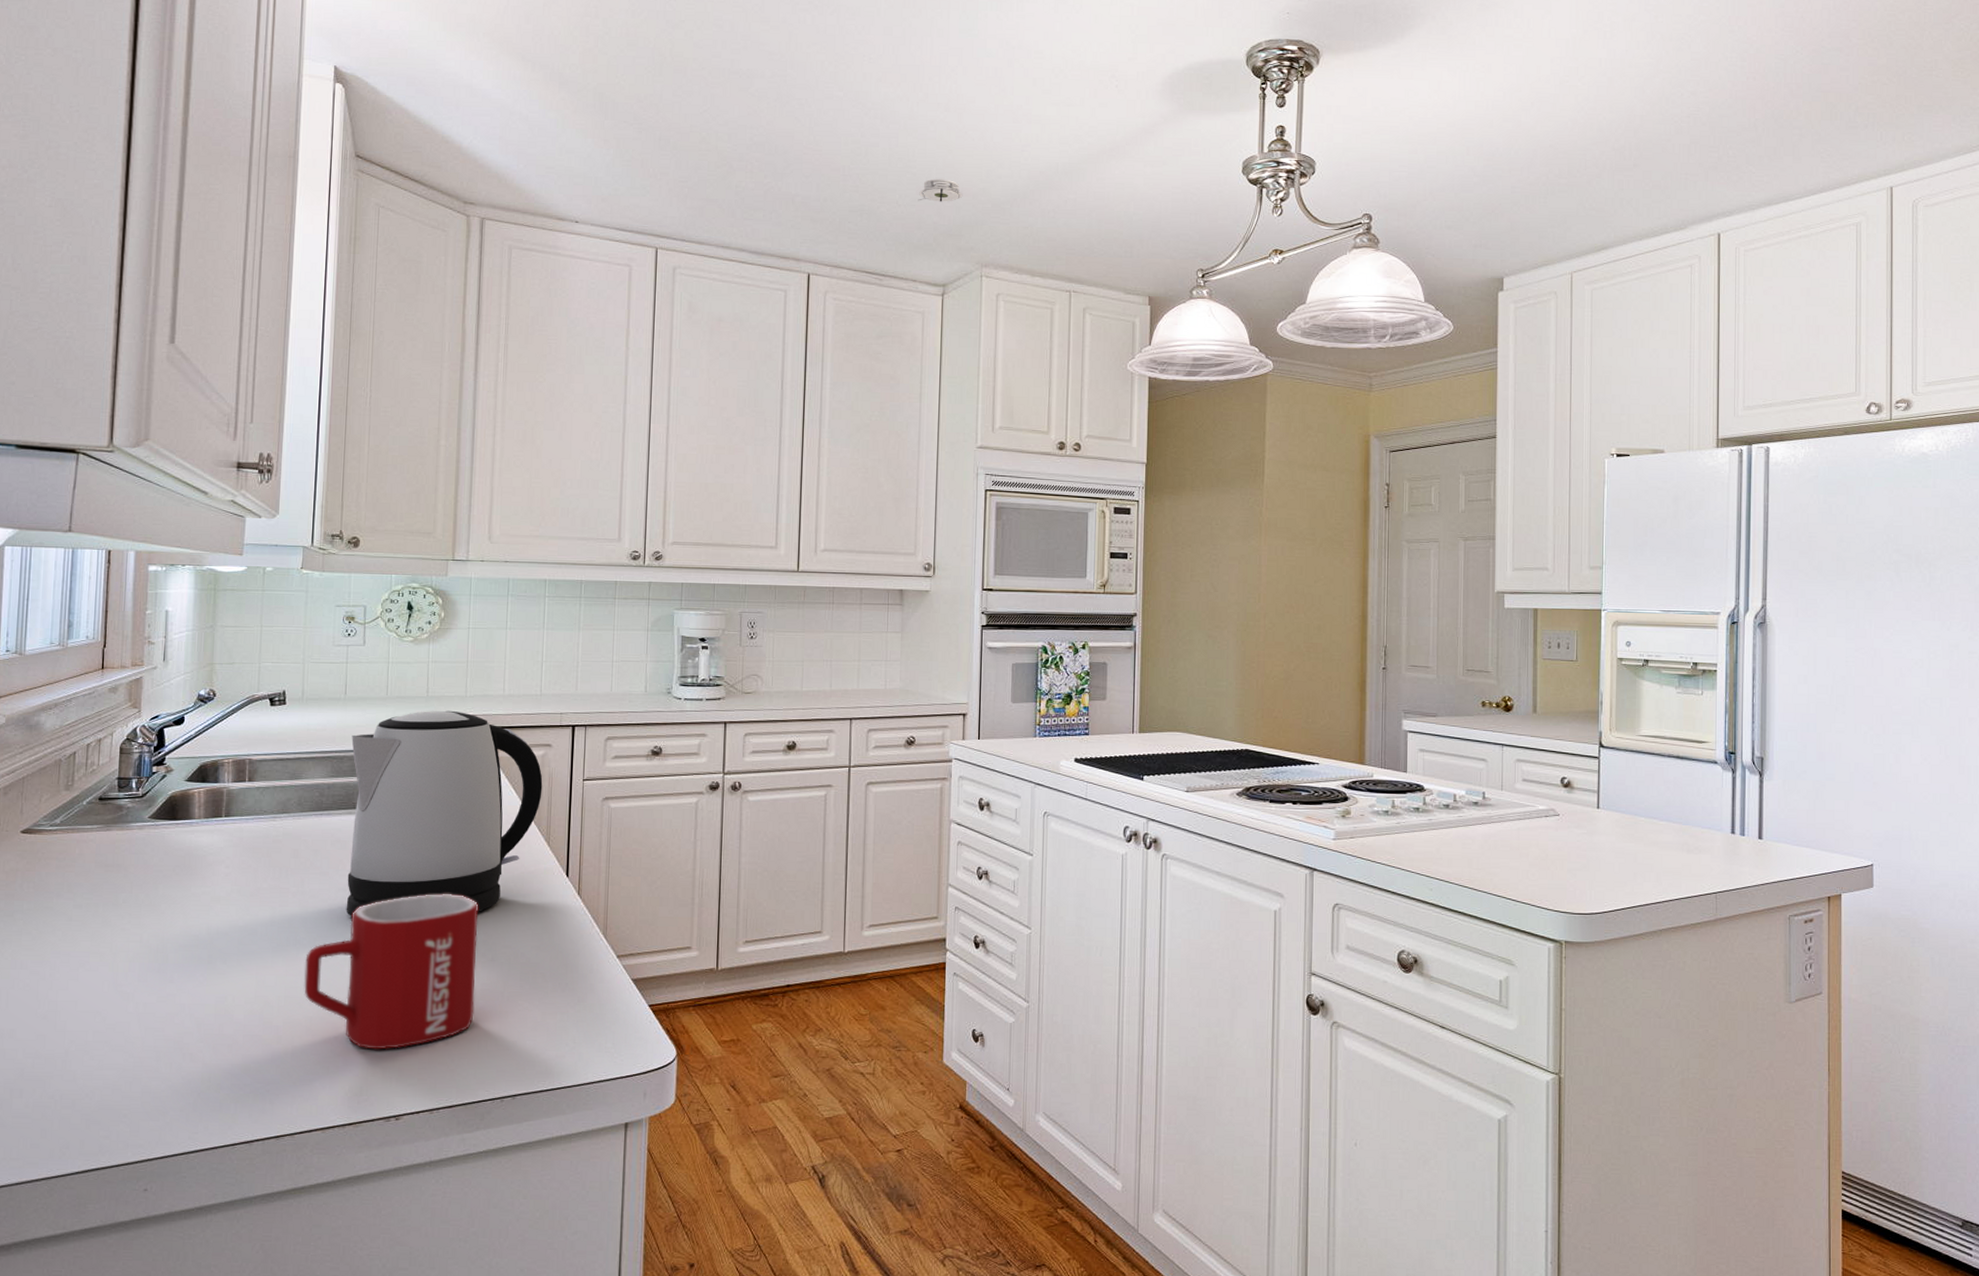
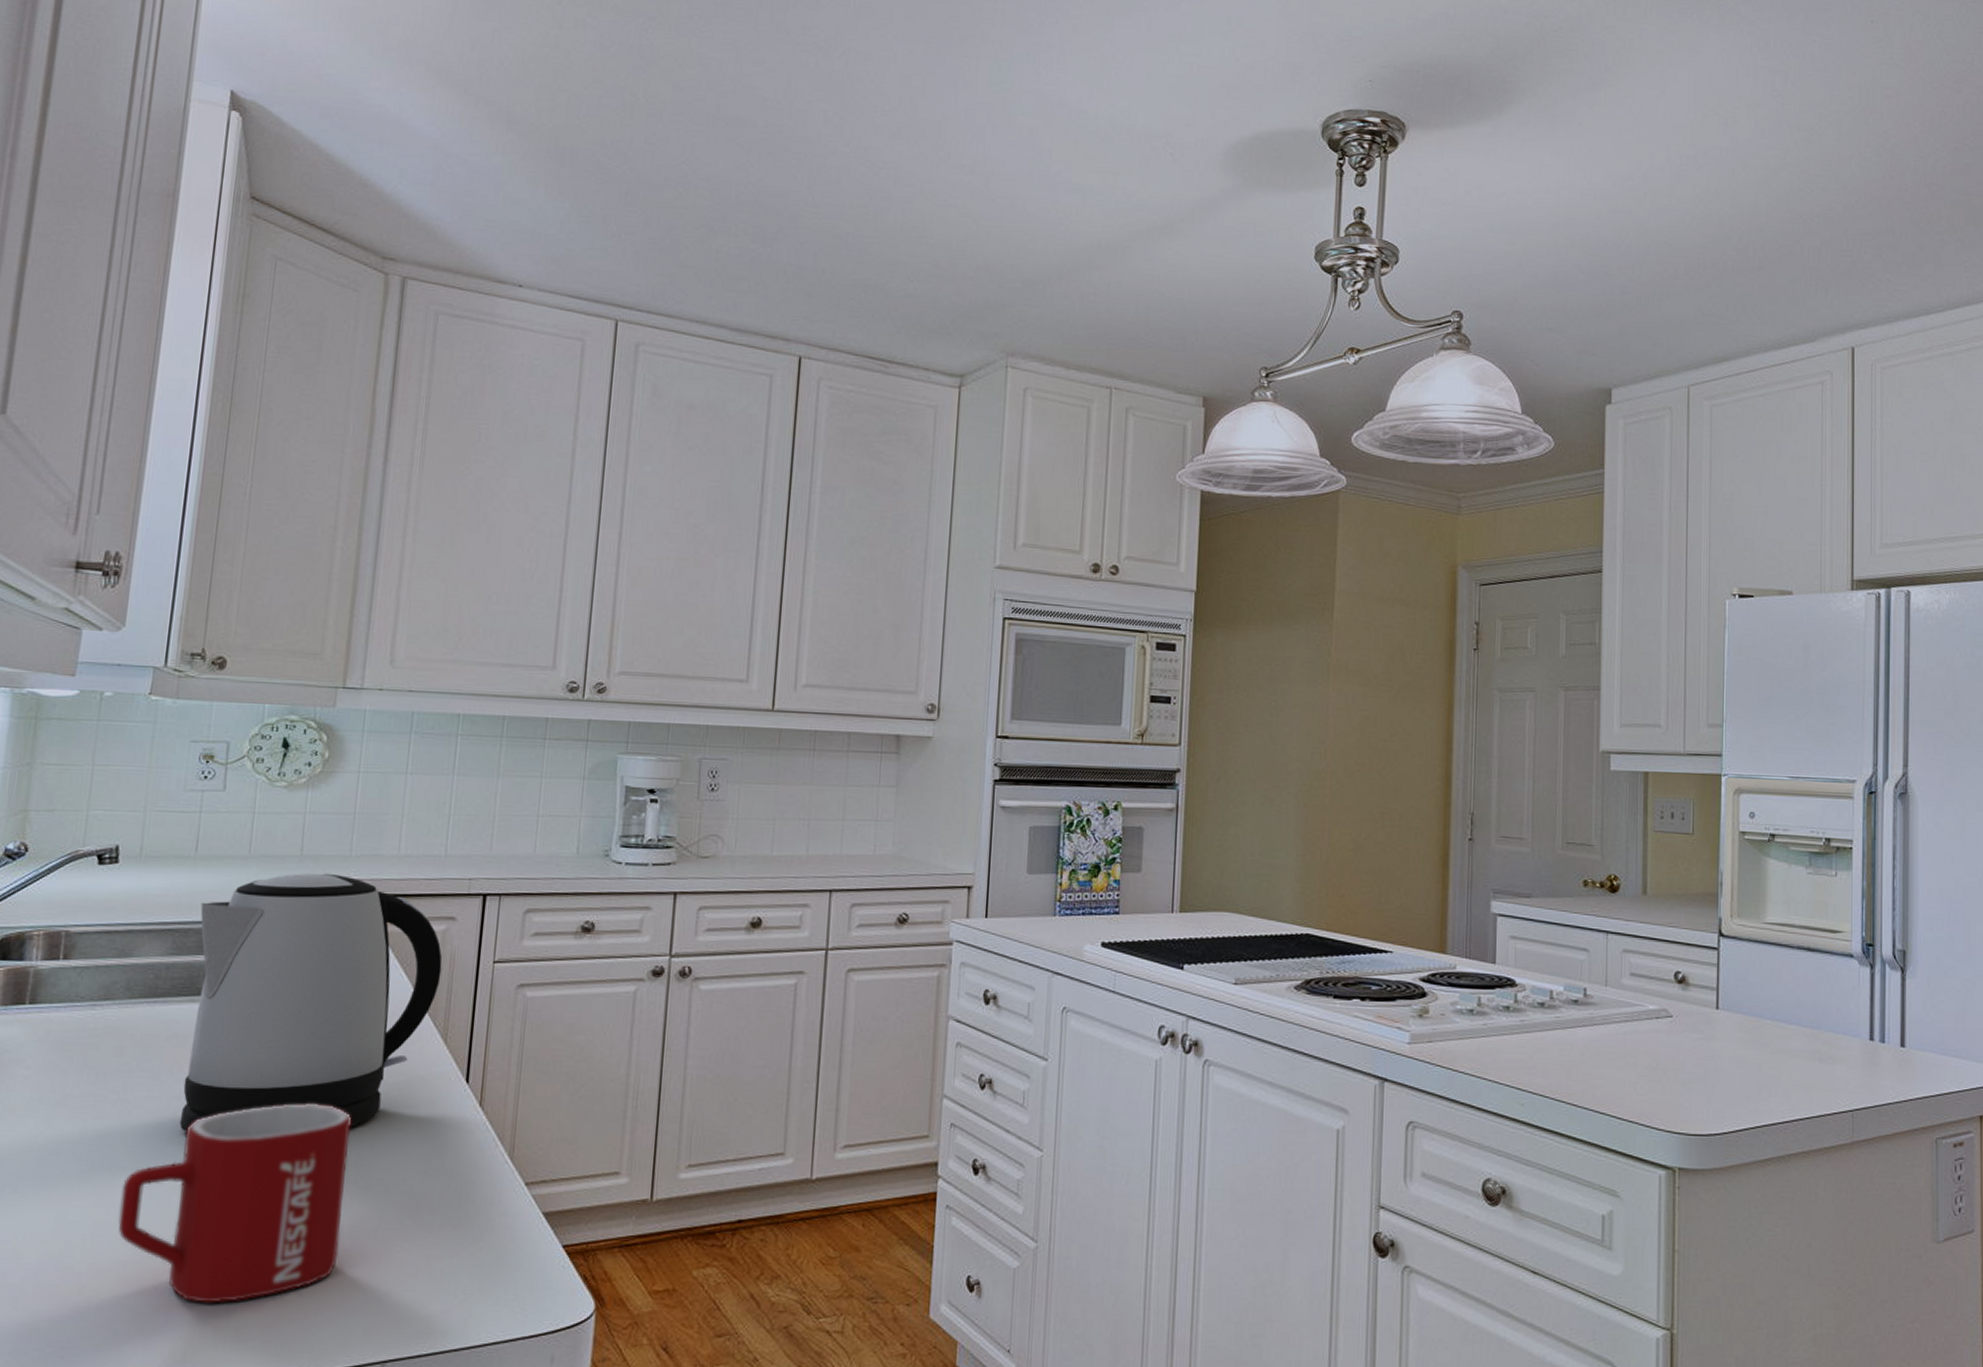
smoke detector: present [918,178,963,202] -> none [934,251,988,279]

